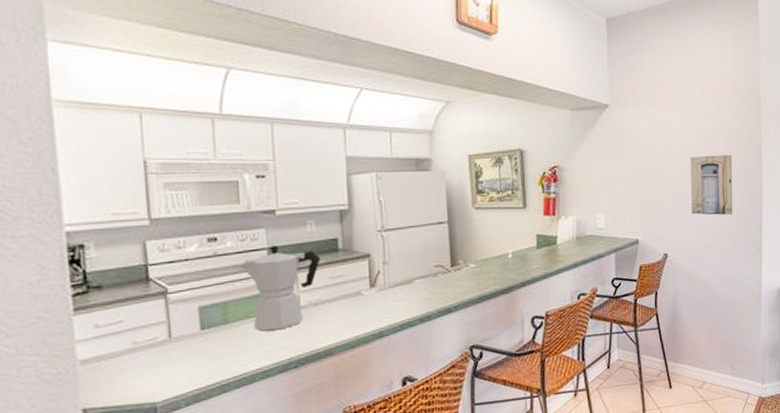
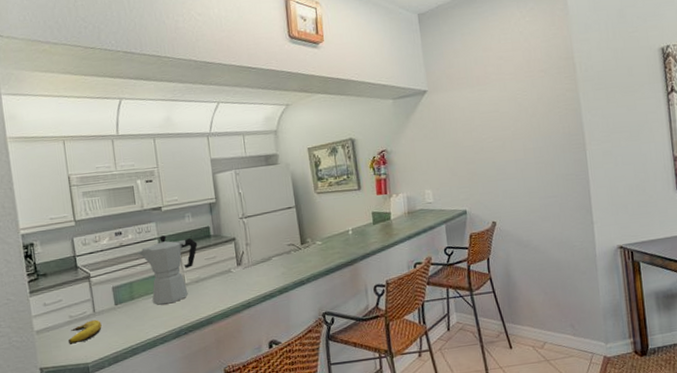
banana: none [127,347,180,379] -> present [67,319,102,344]
wall art: present [691,155,733,215] -> none [510,123,559,183]

